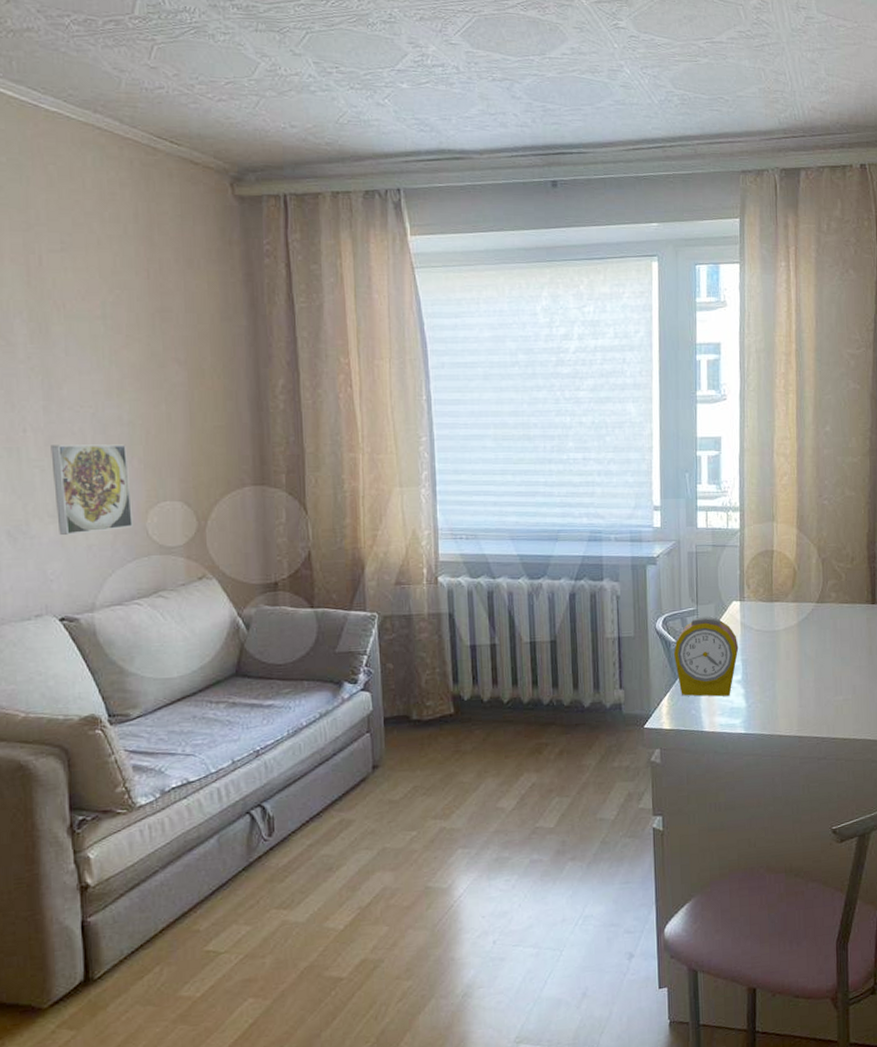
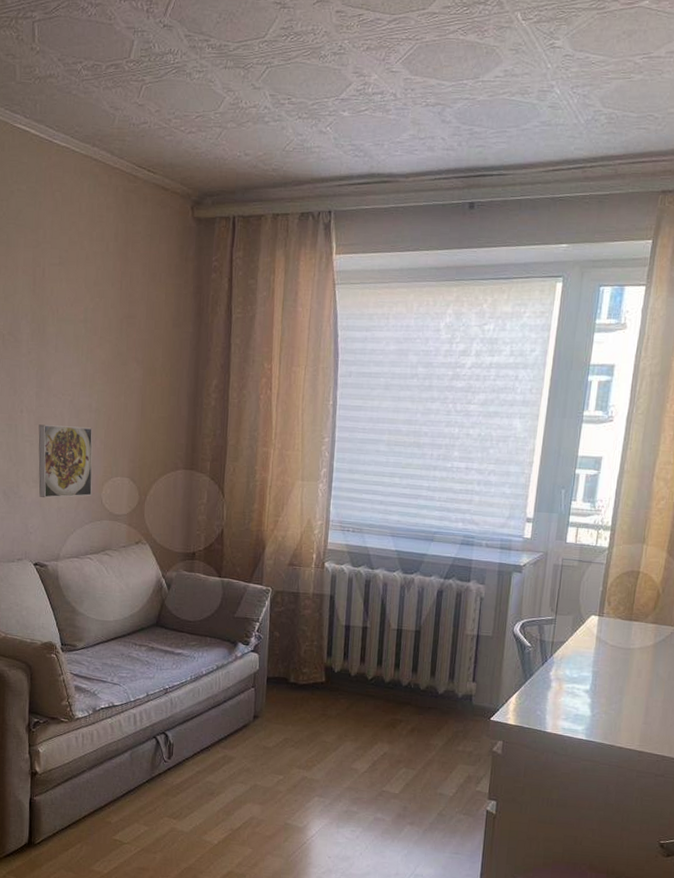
alarm clock: present [673,616,739,697] -> none [527,626,591,703]

